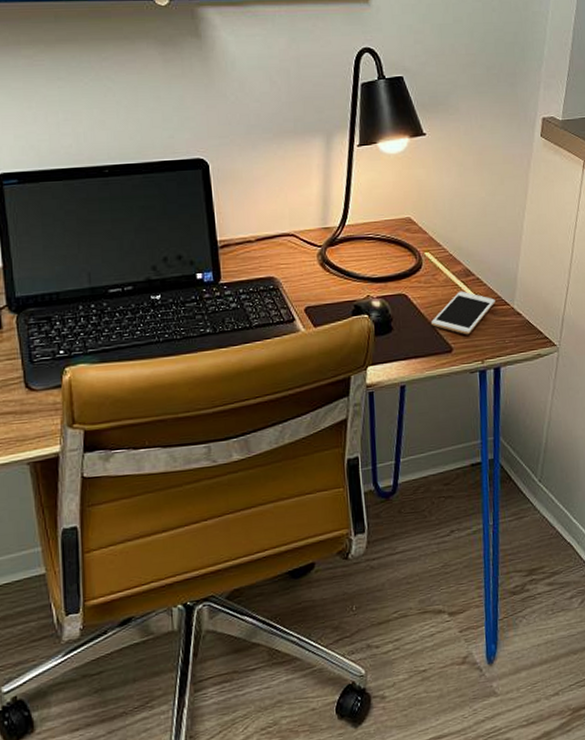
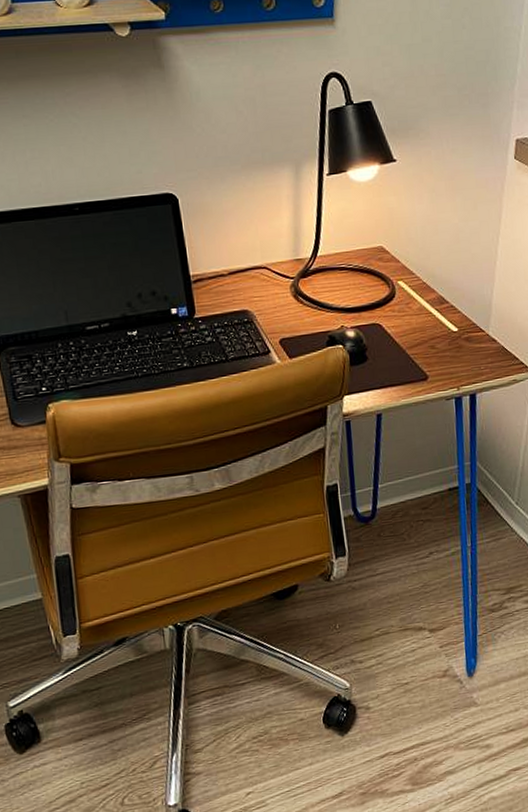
cell phone: present [431,291,495,335] -> none [406,319,470,363]

